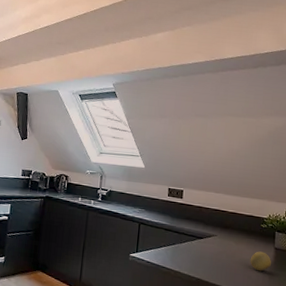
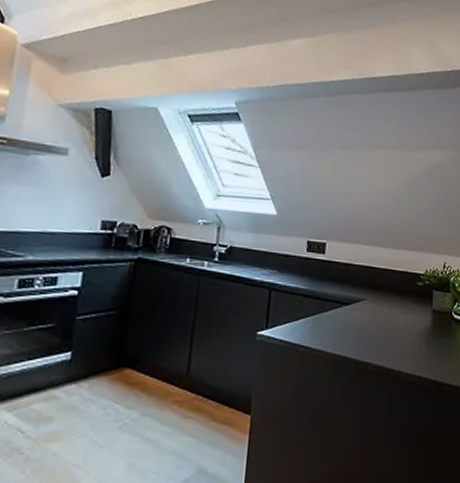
fruit: present [250,251,271,272] -> none [405,315,429,341]

